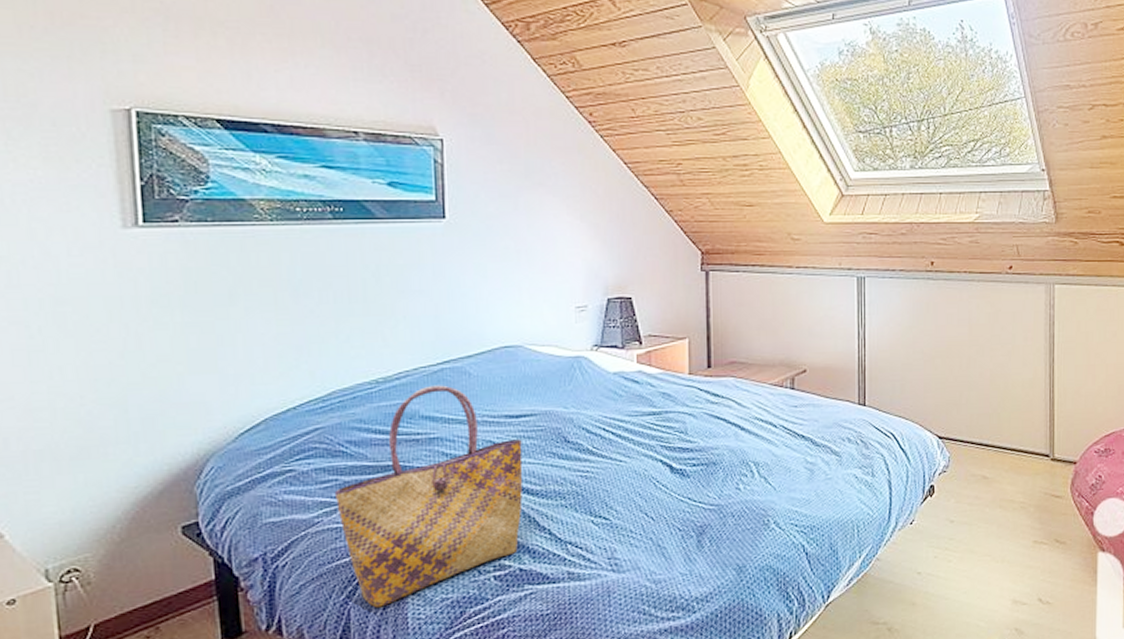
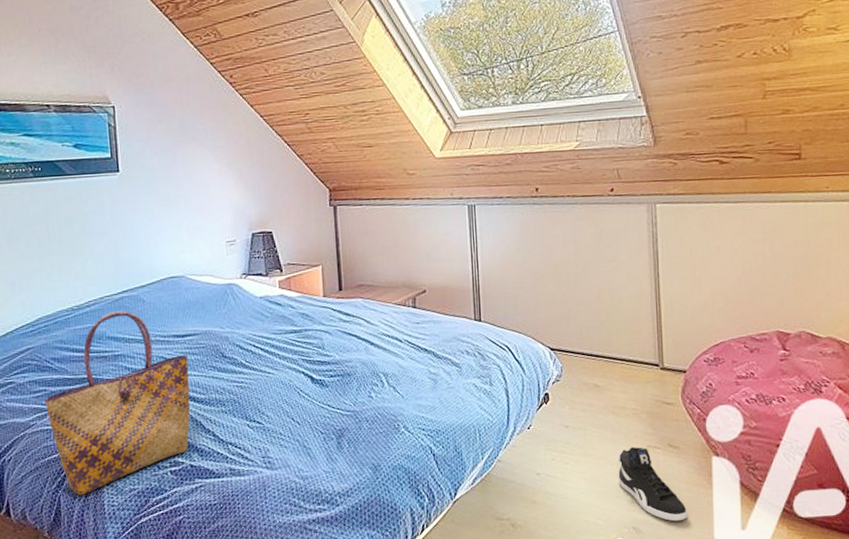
sneaker: none [1002,543,1071,622] -> present [618,447,687,522]

